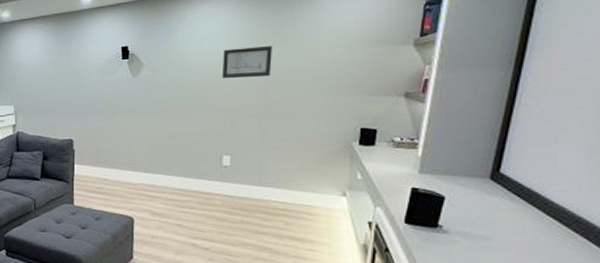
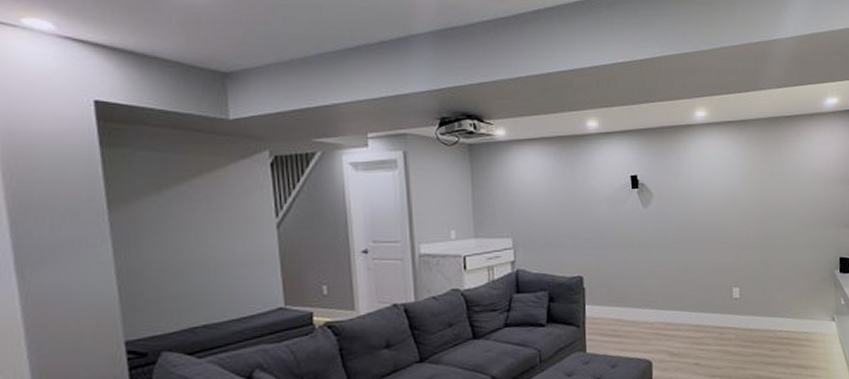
wall art: present [221,46,272,79] -> none [725,181,768,211]

